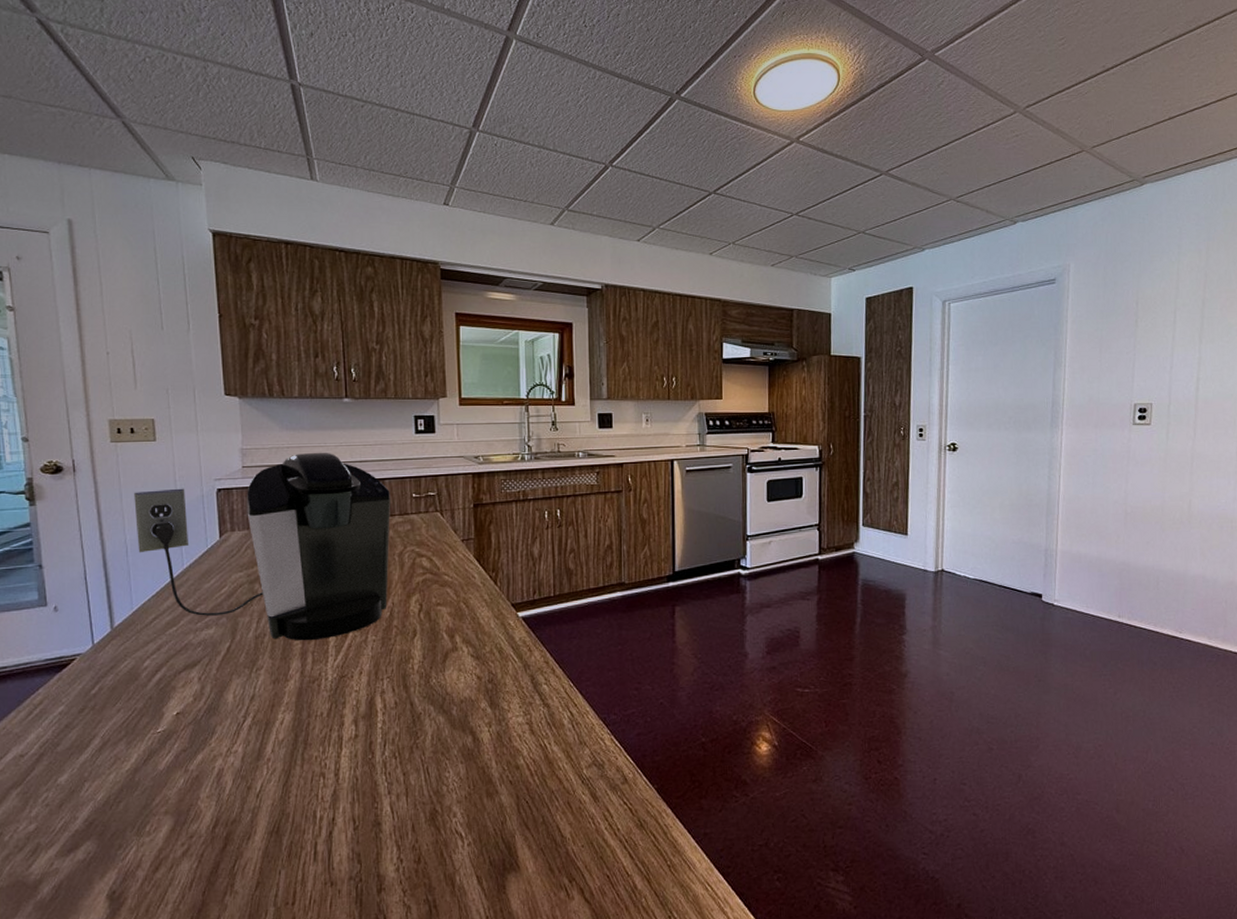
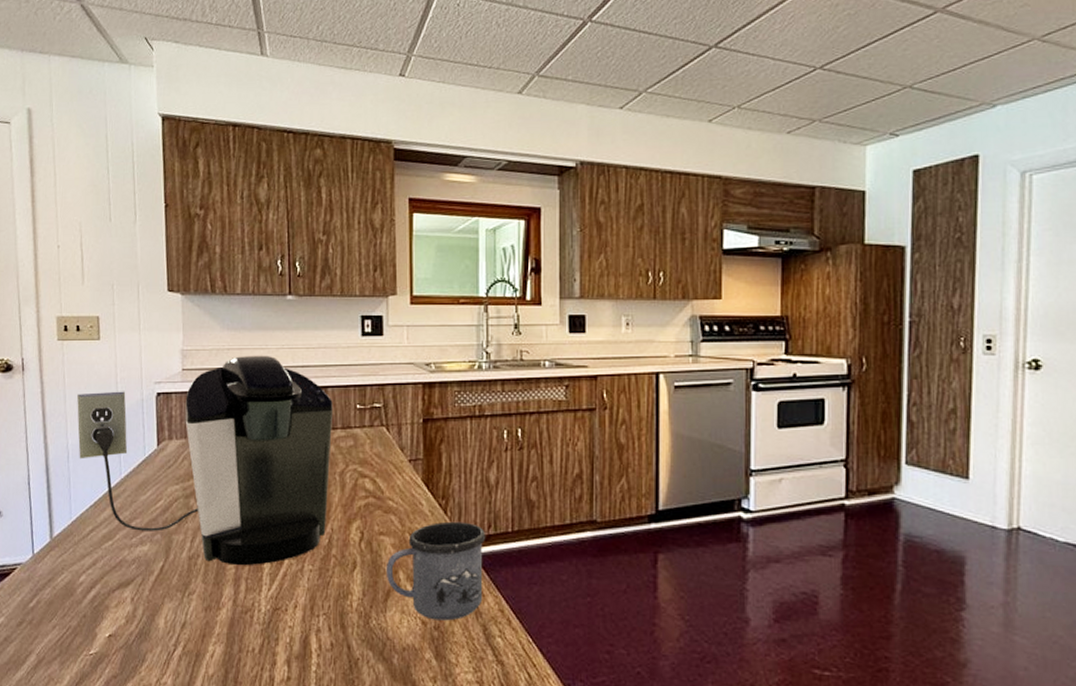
mug: none [443,590,531,675] -> present [385,521,485,621]

